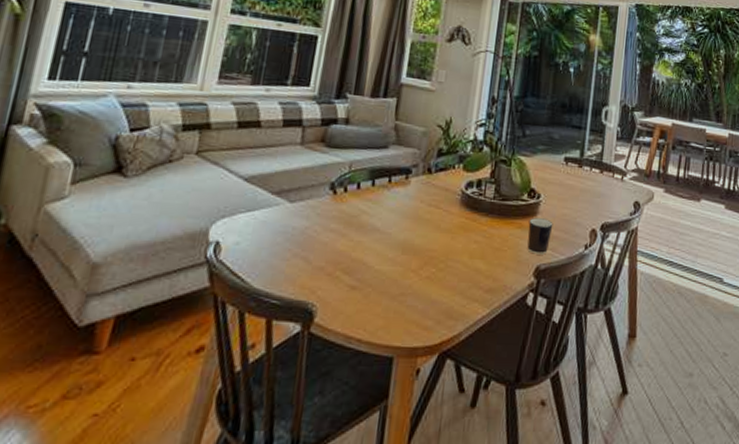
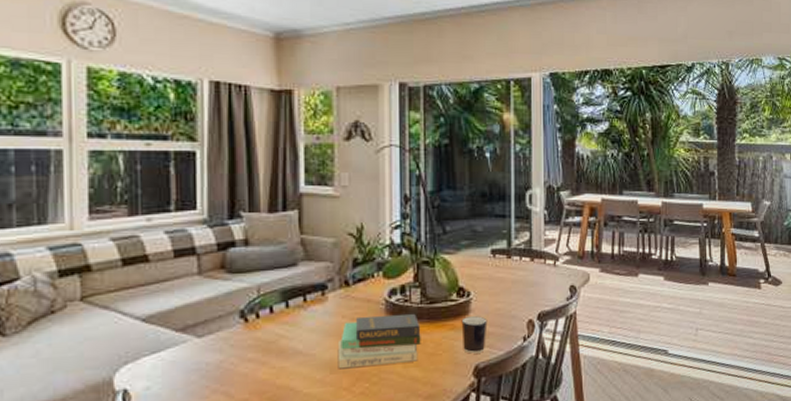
books: none [409,203,491,254] -> present [337,313,421,369]

